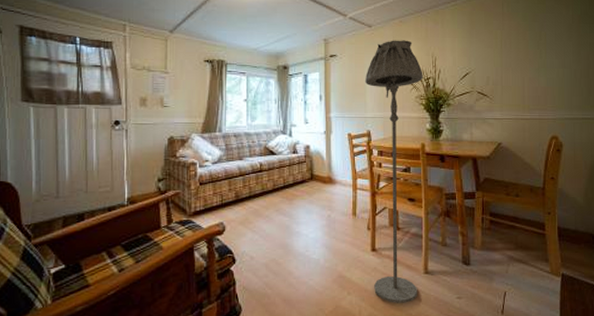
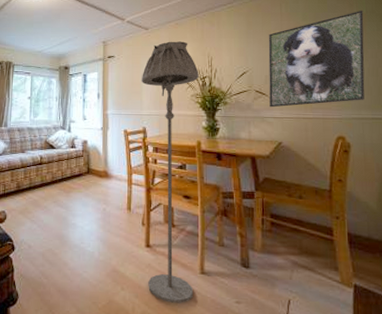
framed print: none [490,11,578,109] -> present [268,10,365,108]

